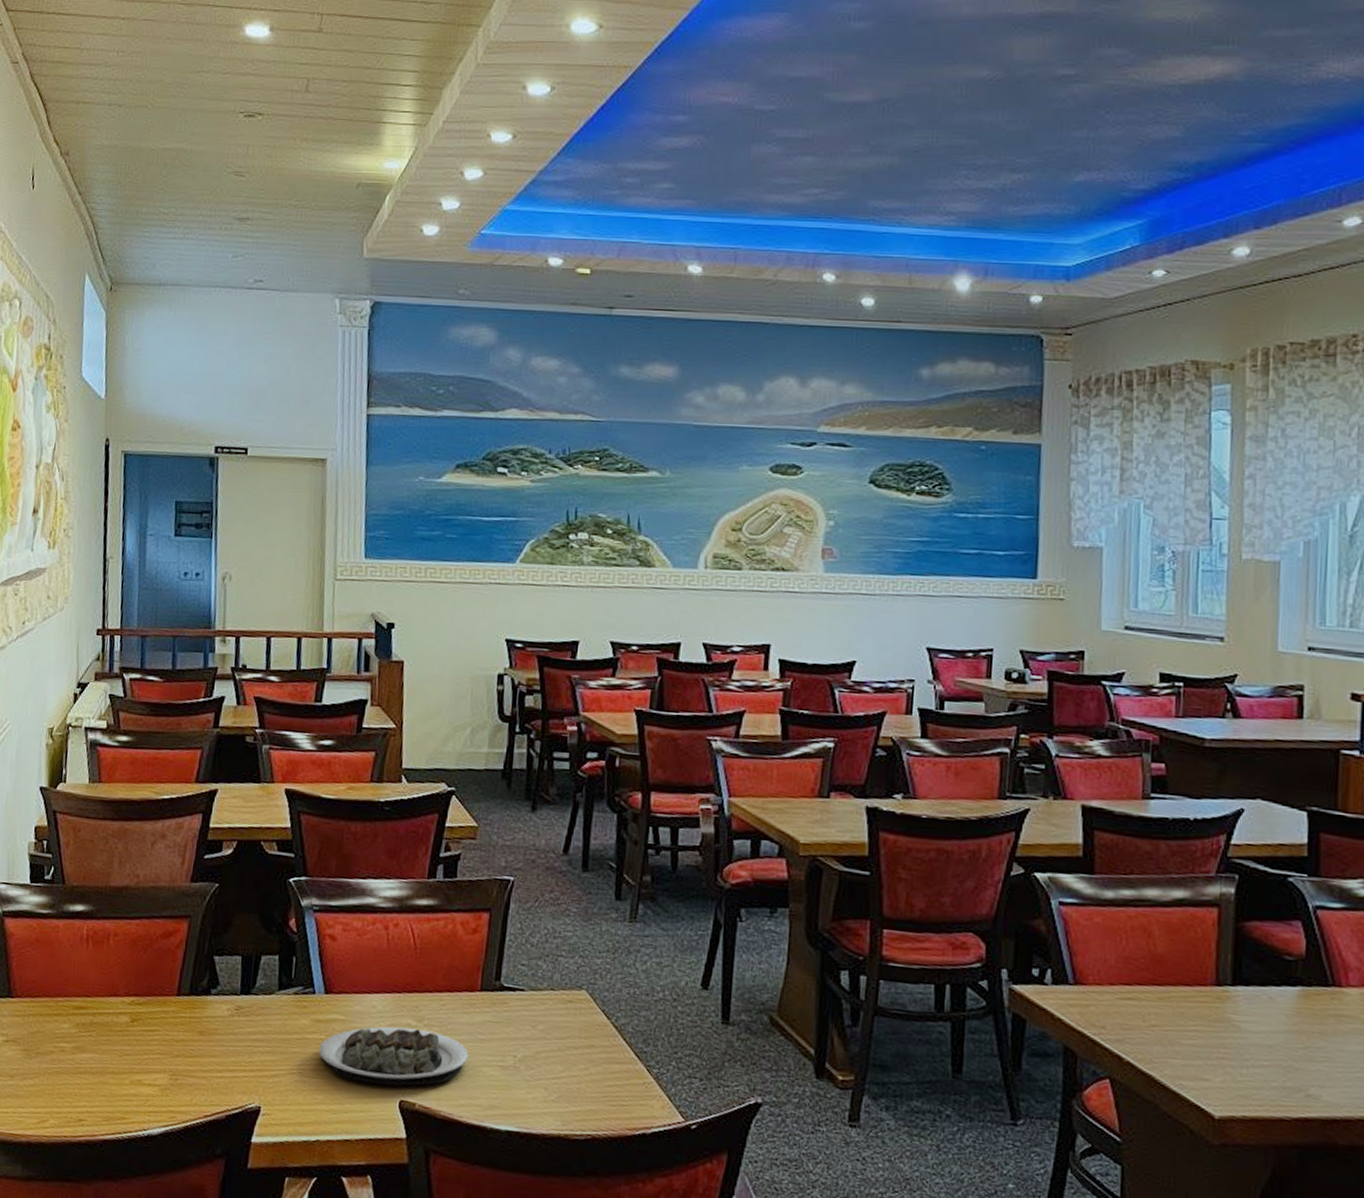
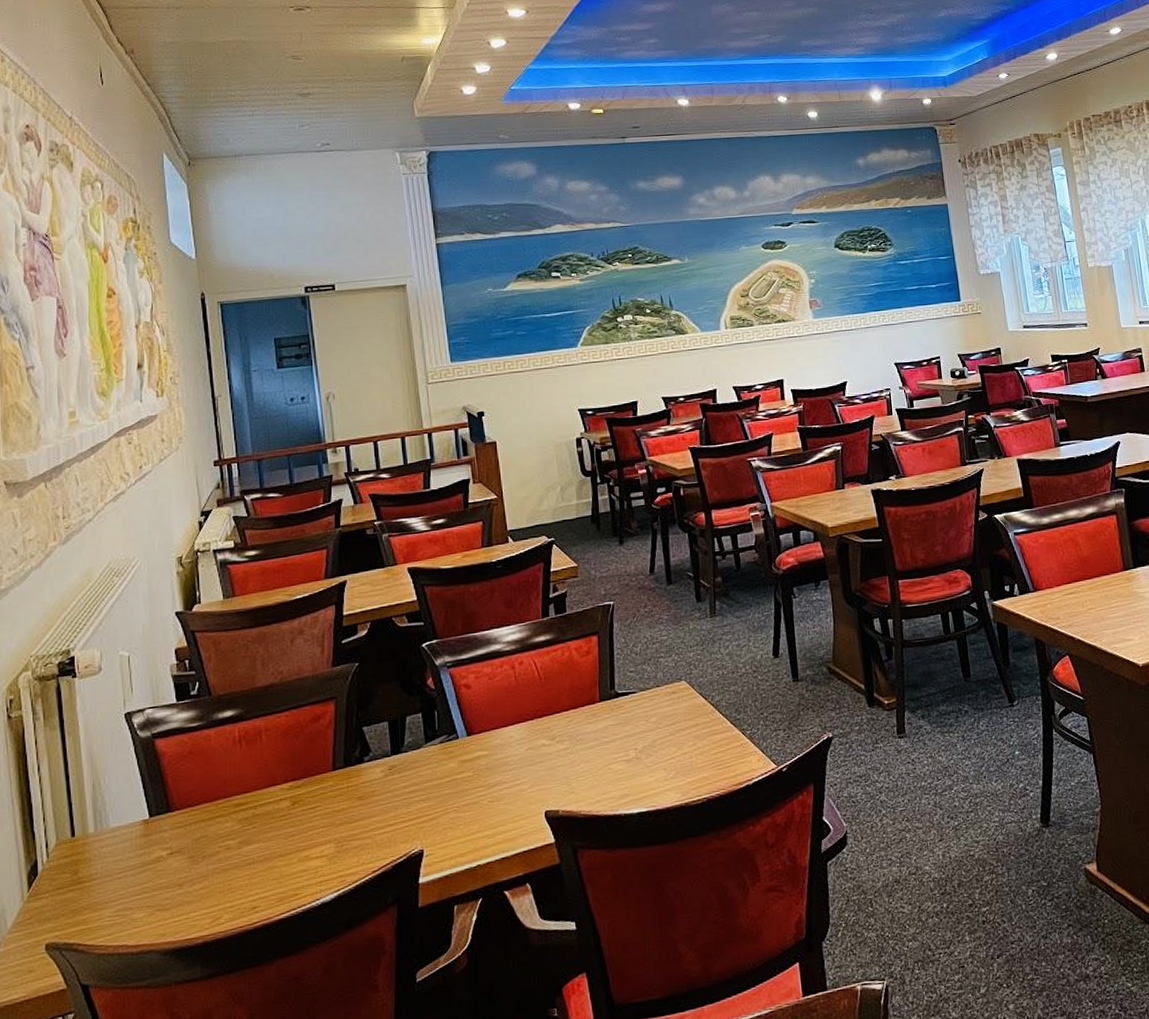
plate: present [318,1026,469,1086] -> none [468,745,598,805]

